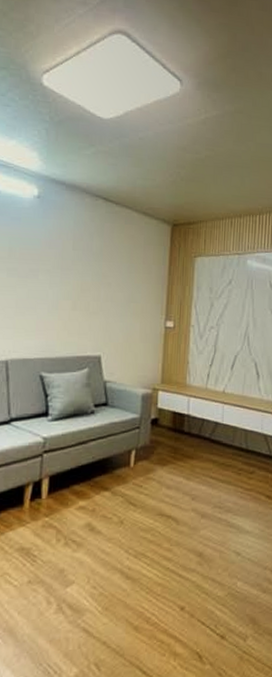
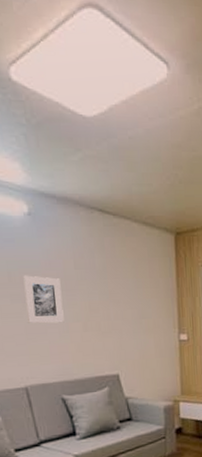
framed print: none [19,251,57,300] -> present [23,275,64,324]

